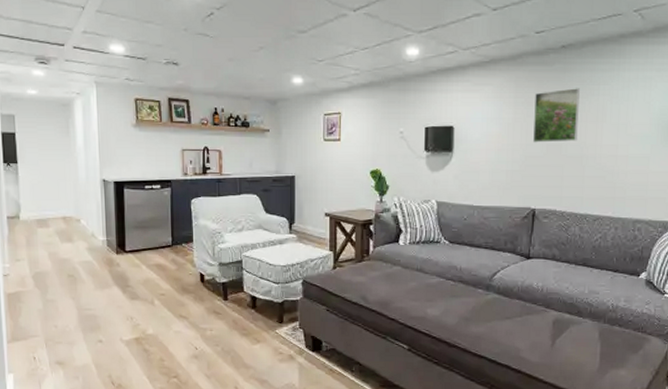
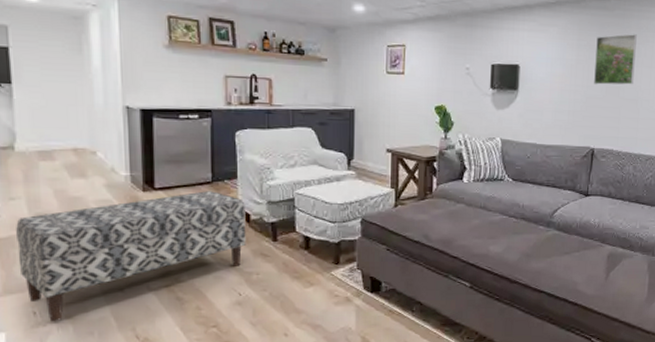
bench: none [21,253,201,367] -> present [16,191,246,322]

